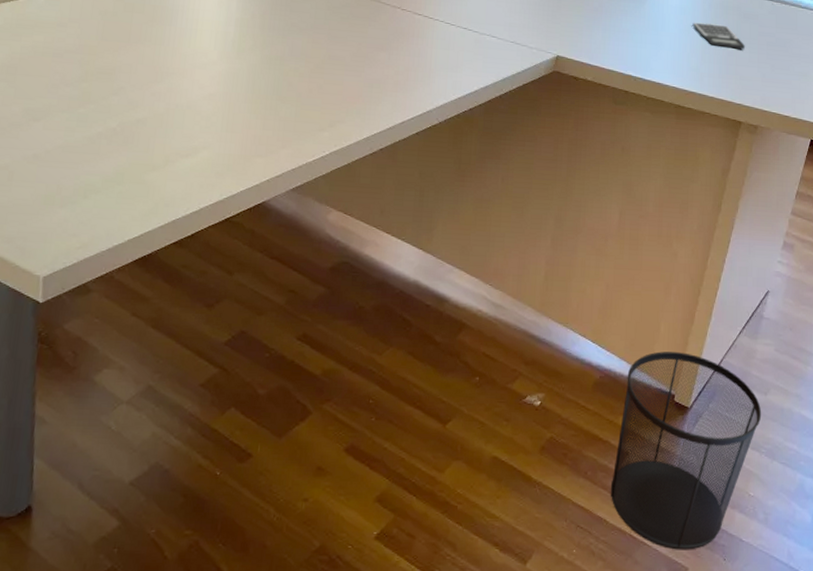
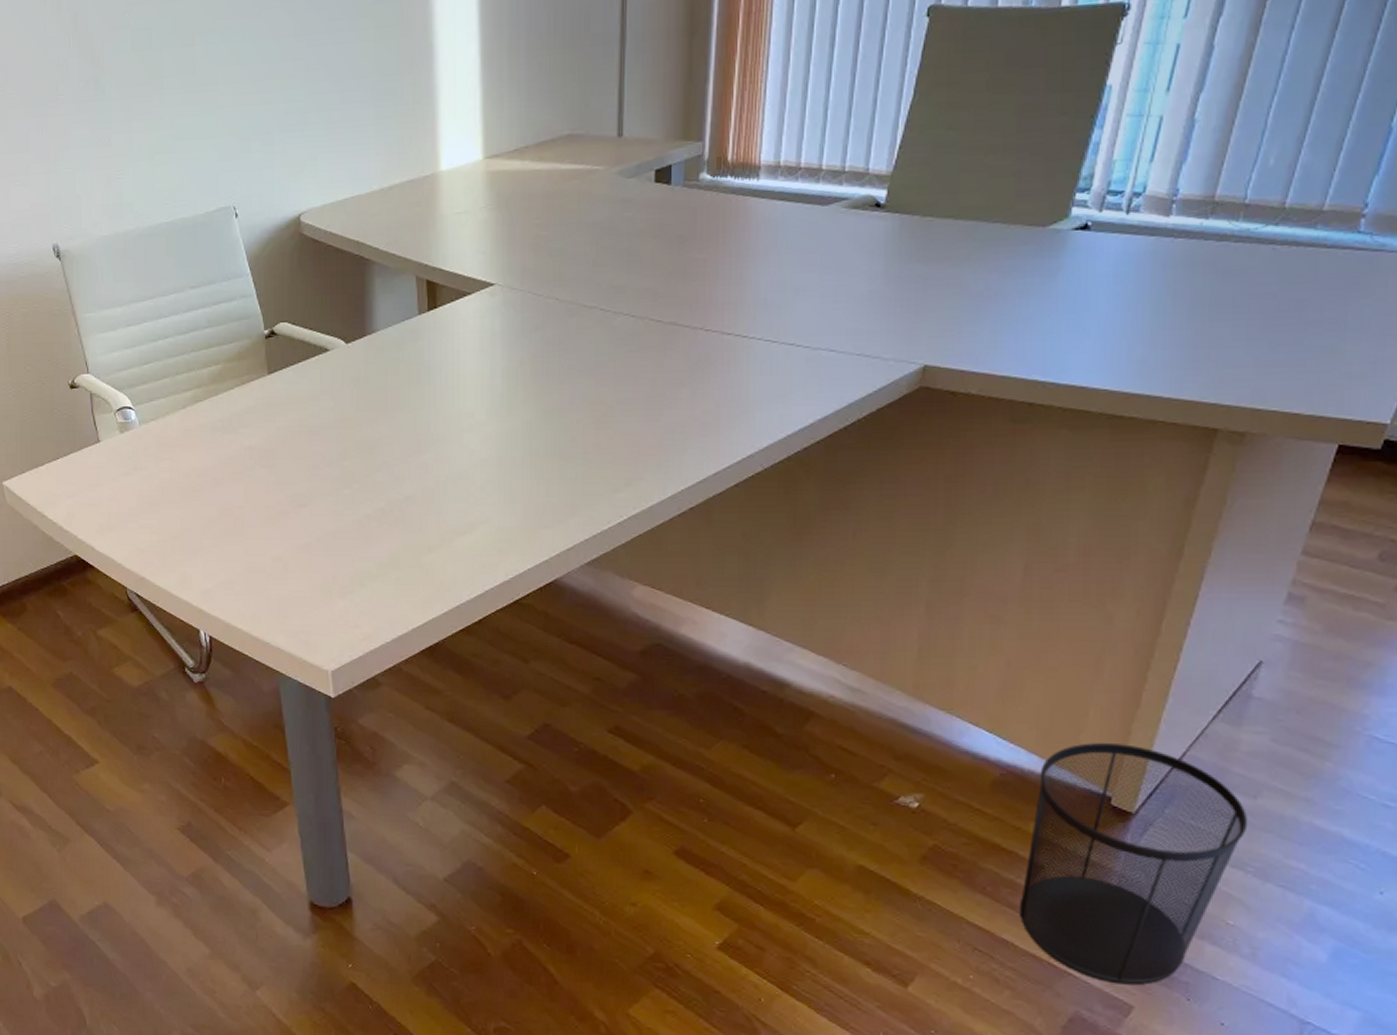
calculator: present [692,22,746,50] -> none [1135,290,1226,327]

